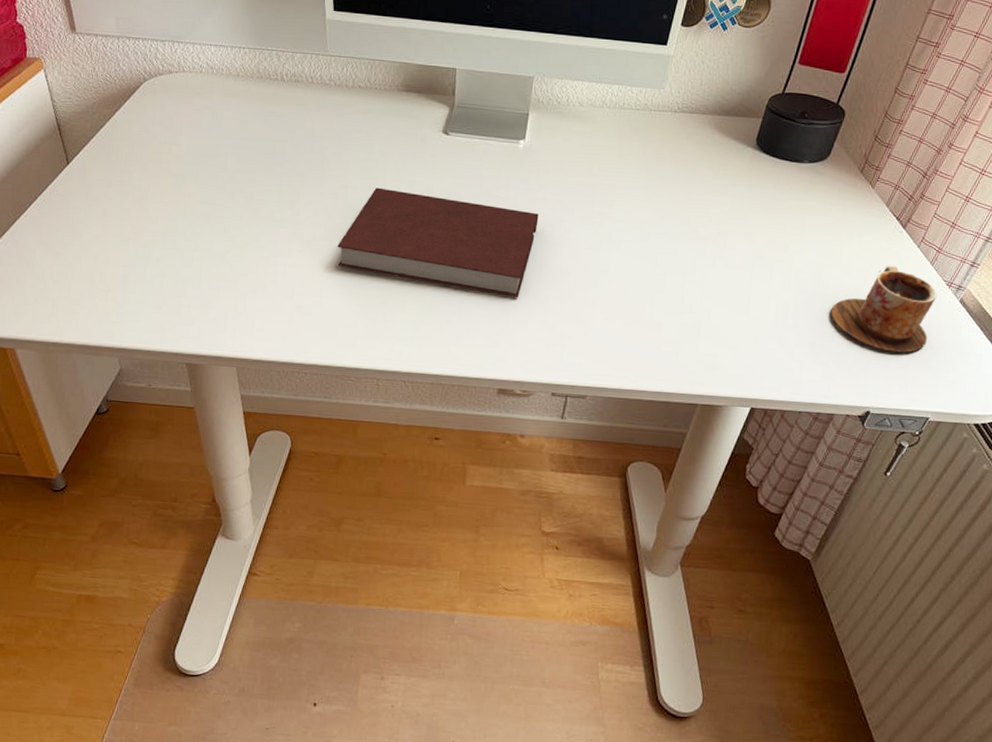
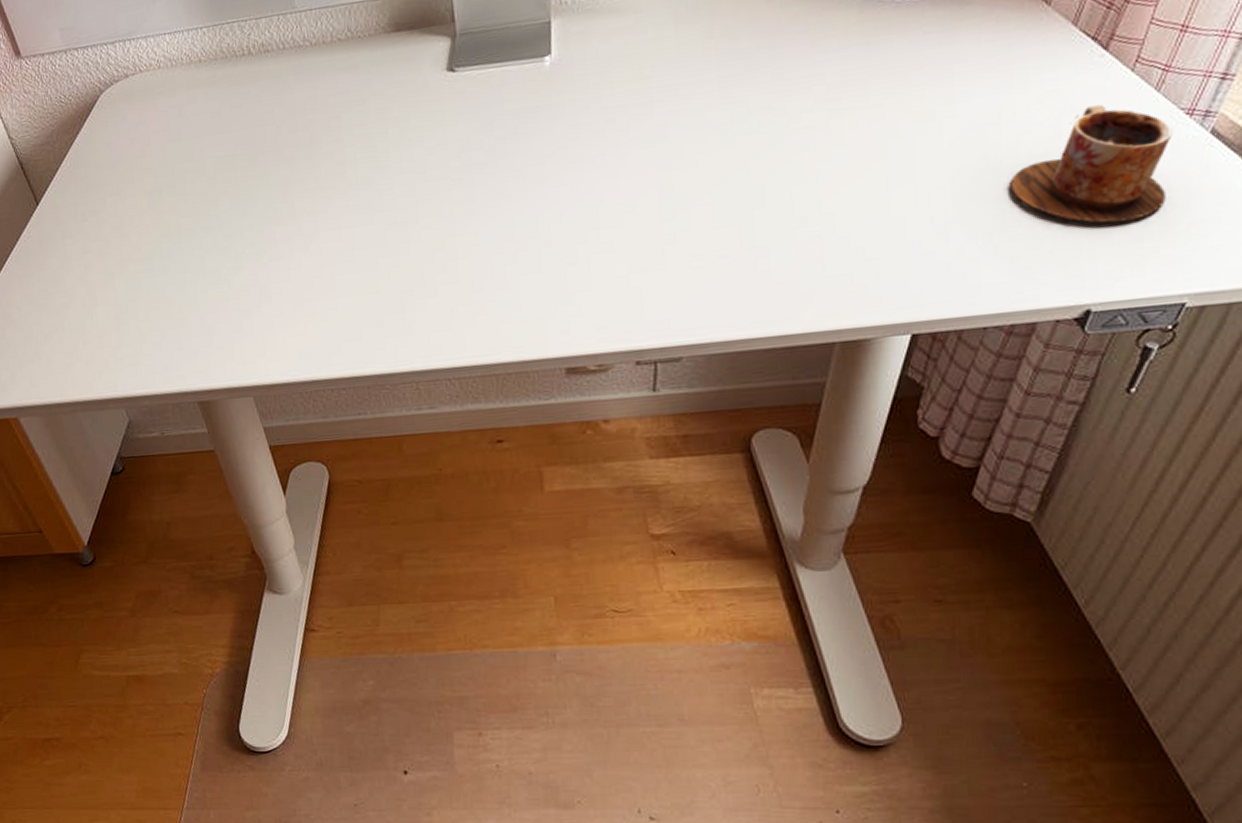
notebook: present [337,187,539,297] -> none [344,142,585,258]

